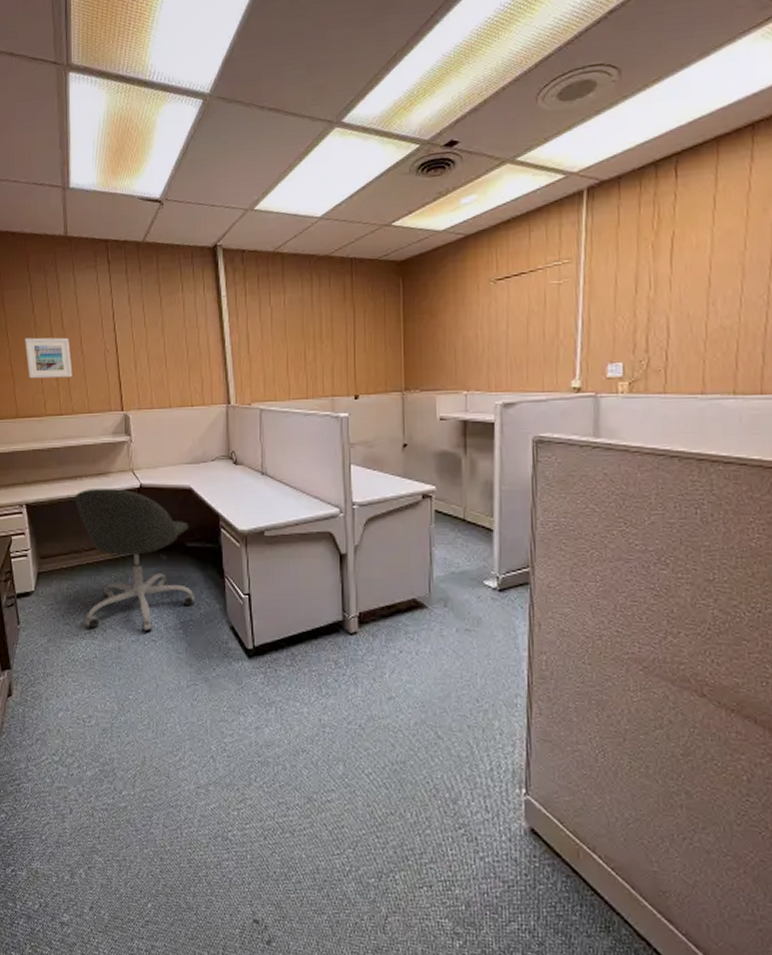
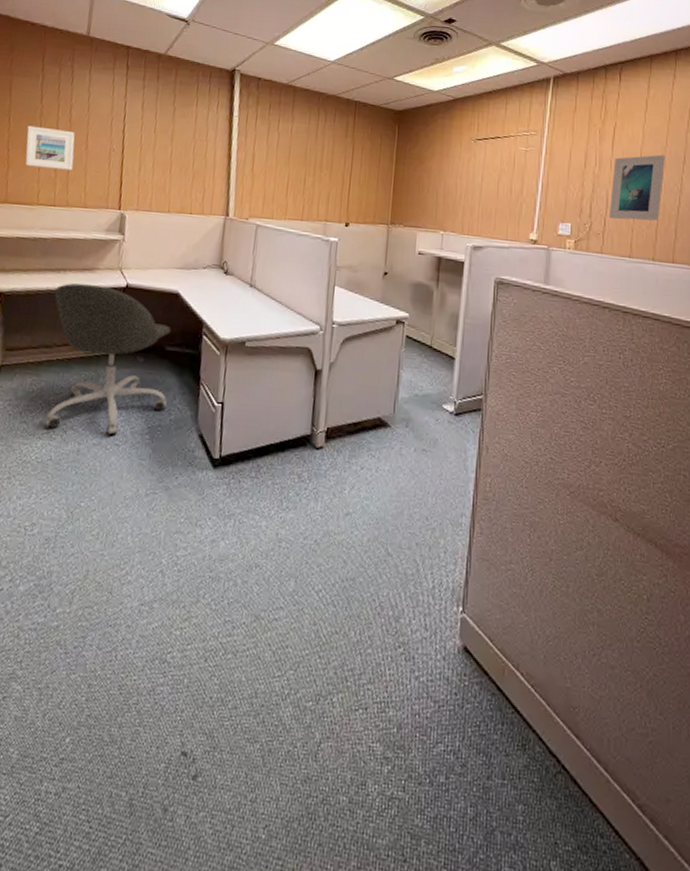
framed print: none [671,262,744,351] -> present [608,154,665,221]

